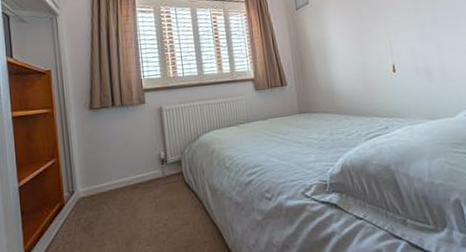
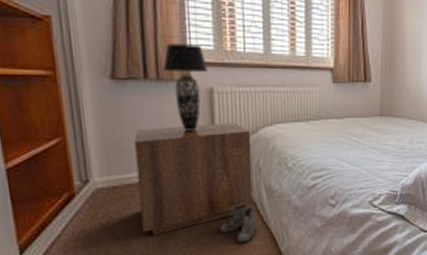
nightstand: none [106,133,200,237] -> present [134,122,253,236]
table lamp: none [125,75,158,145] -> present [163,43,209,132]
boots: none [174,202,209,240] -> present [219,203,261,244]

